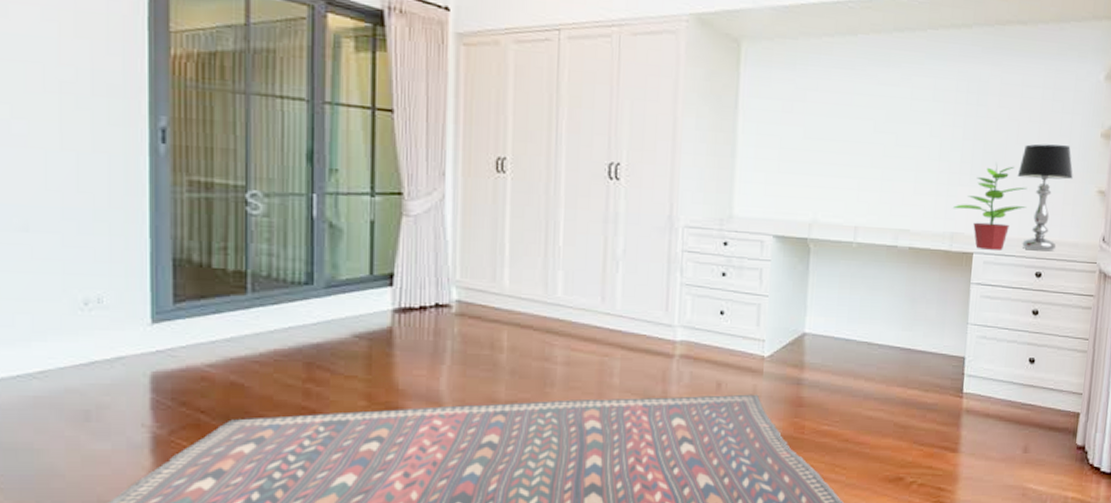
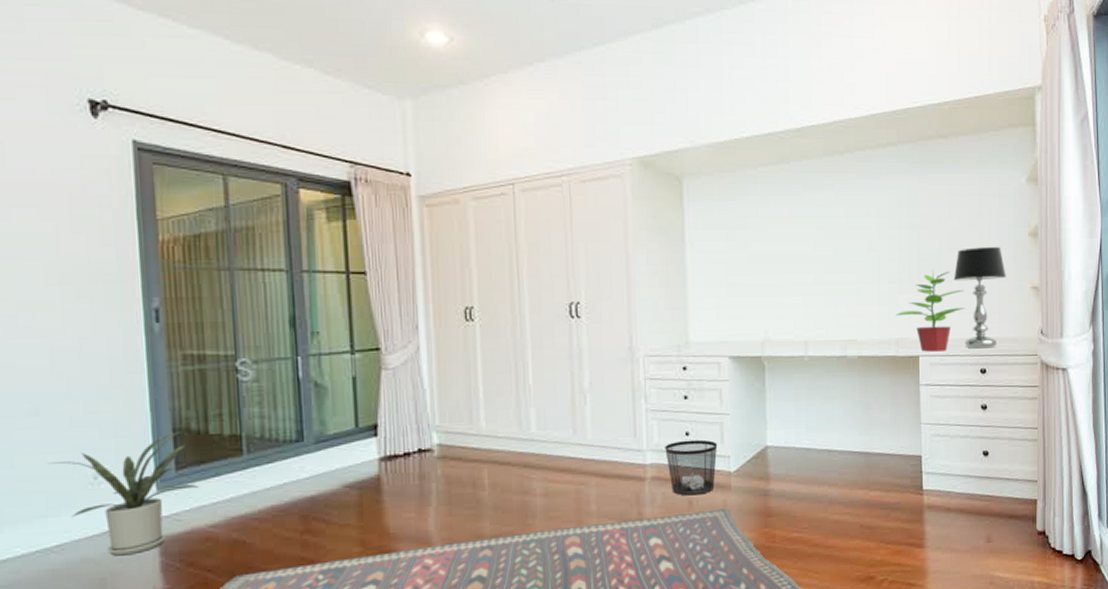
house plant: none [36,262,197,389] -> present [49,431,198,556]
waste bin: none [697,319,753,378] -> present [665,439,718,496]

